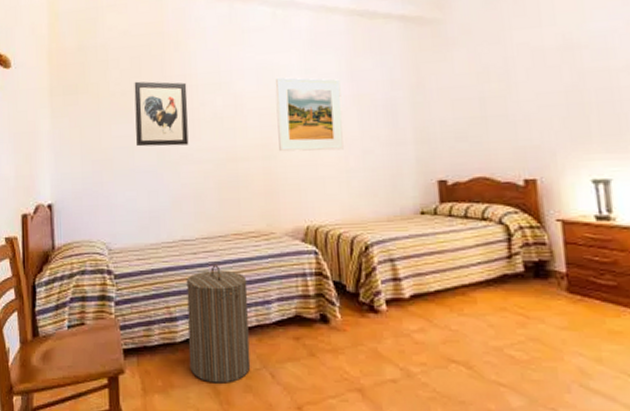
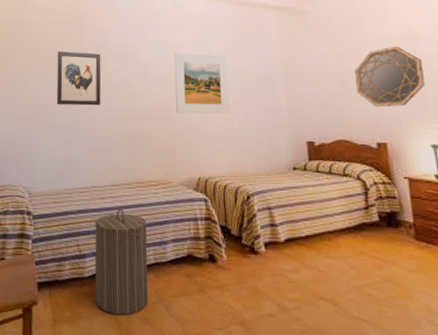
home mirror: none [498,59,587,137] -> present [354,45,425,108]

